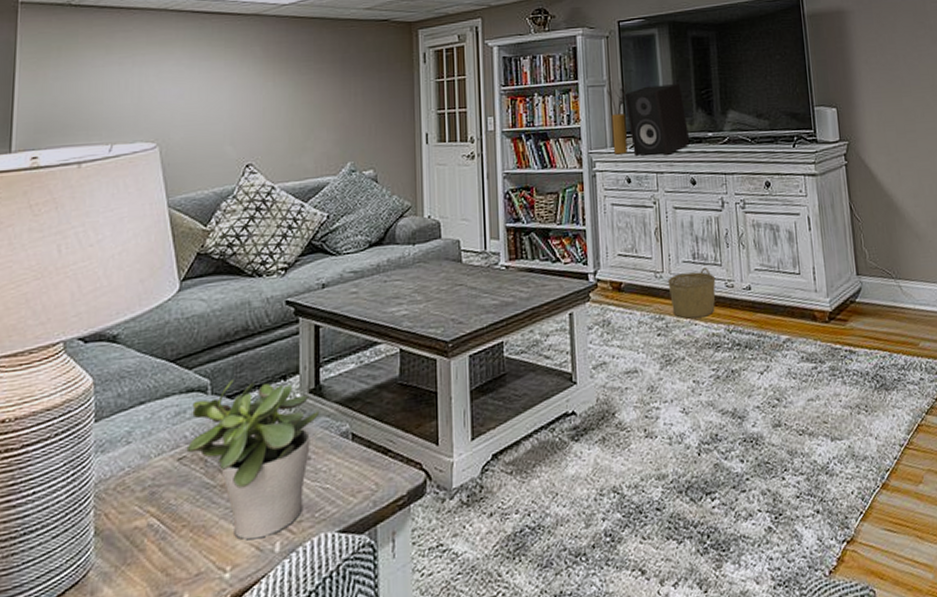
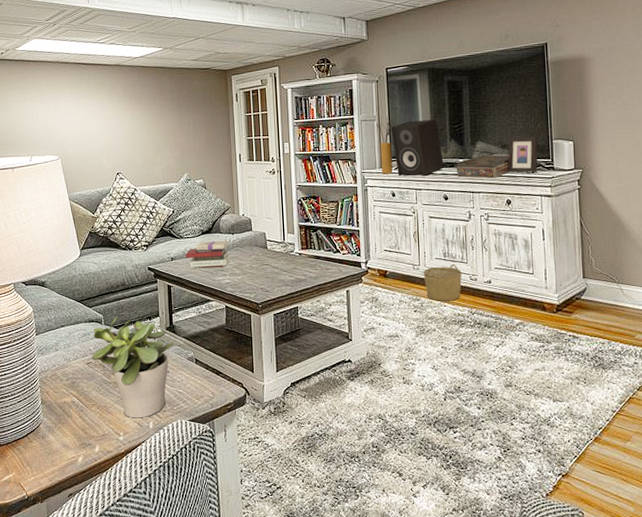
books: none [344,253,408,297] -> present [185,240,230,268]
decorative box: none [704,125,769,156] -> present [456,154,511,179]
picture frame: none [764,103,799,148] -> present [508,136,538,173]

